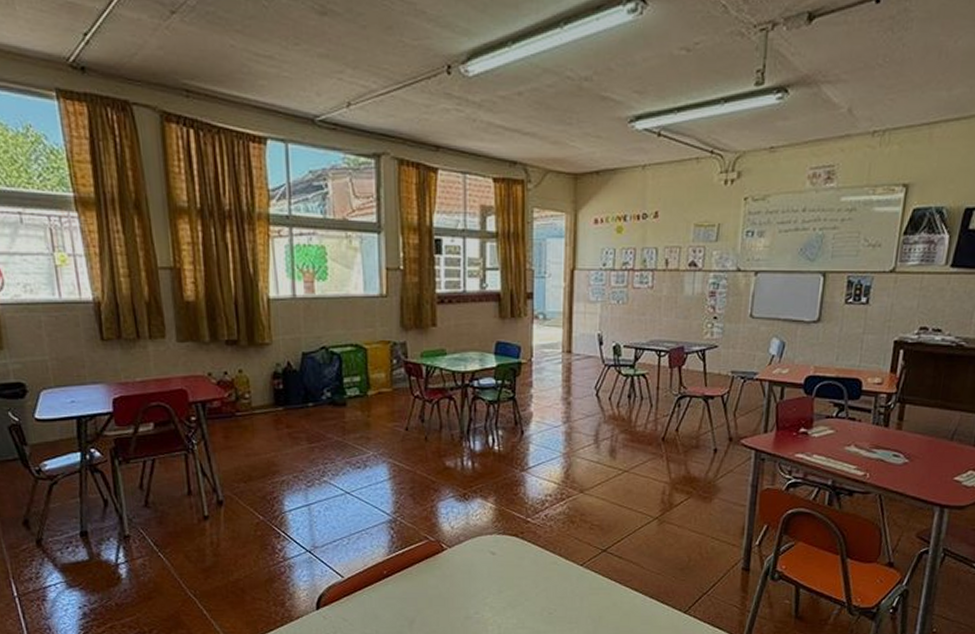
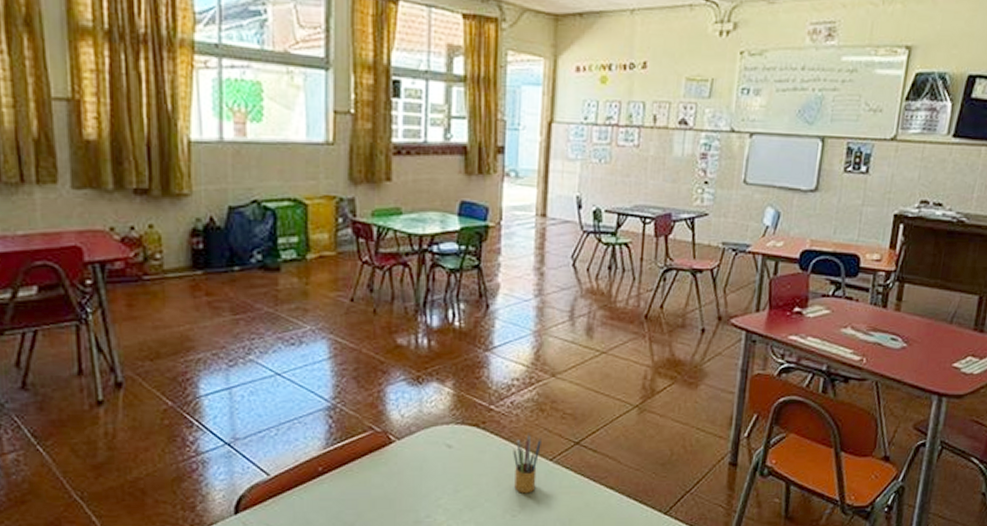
pencil box: none [548,541,573,594] -> present [513,432,542,494]

